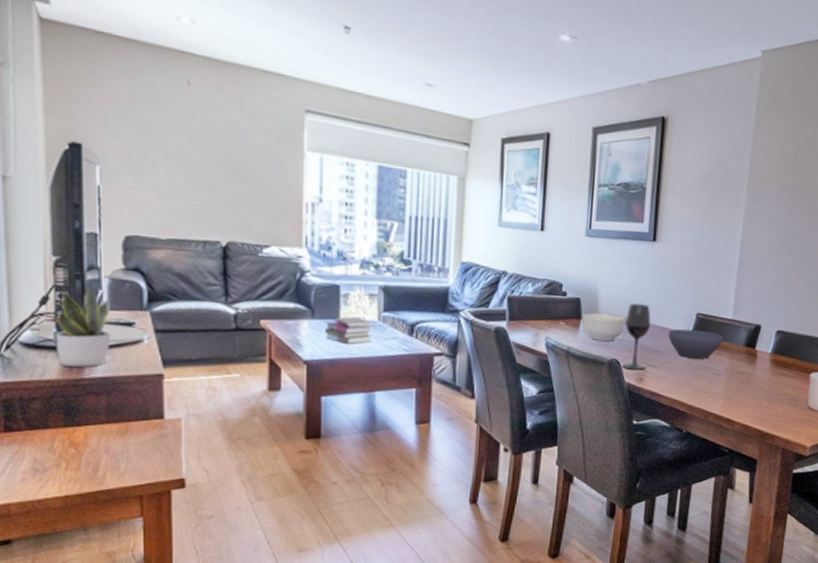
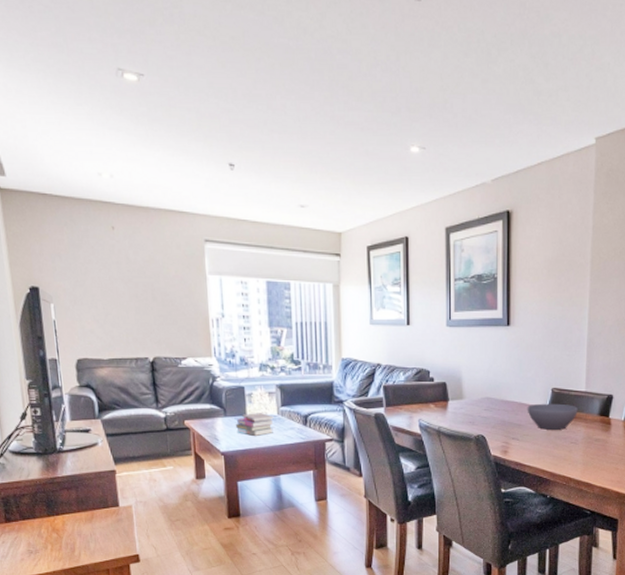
potted plant: present [55,283,110,368] -> none [34,400,75,469]
bowl: present [581,313,626,342] -> none [448,395,488,419]
wine glass: present [622,303,651,370] -> none [488,384,510,443]

